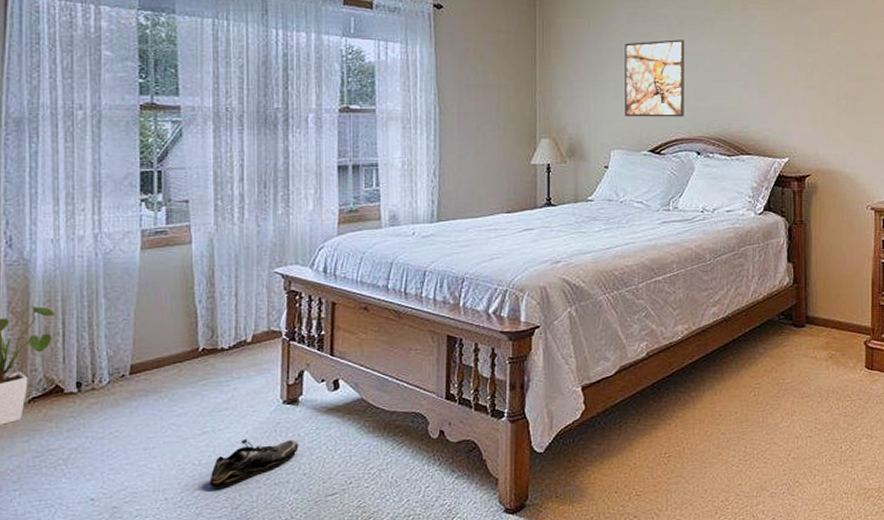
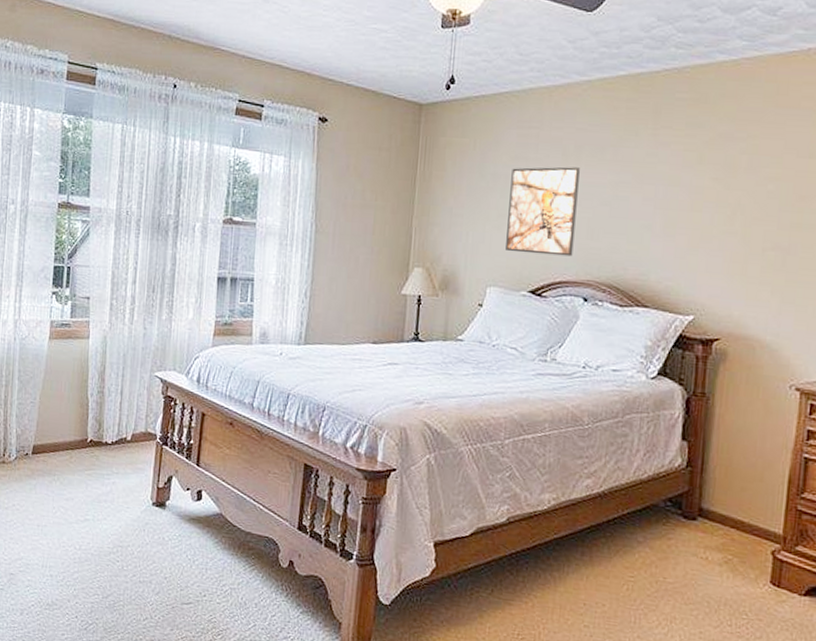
shoe: present [209,438,299,488] -> none [86,532,163,576]

